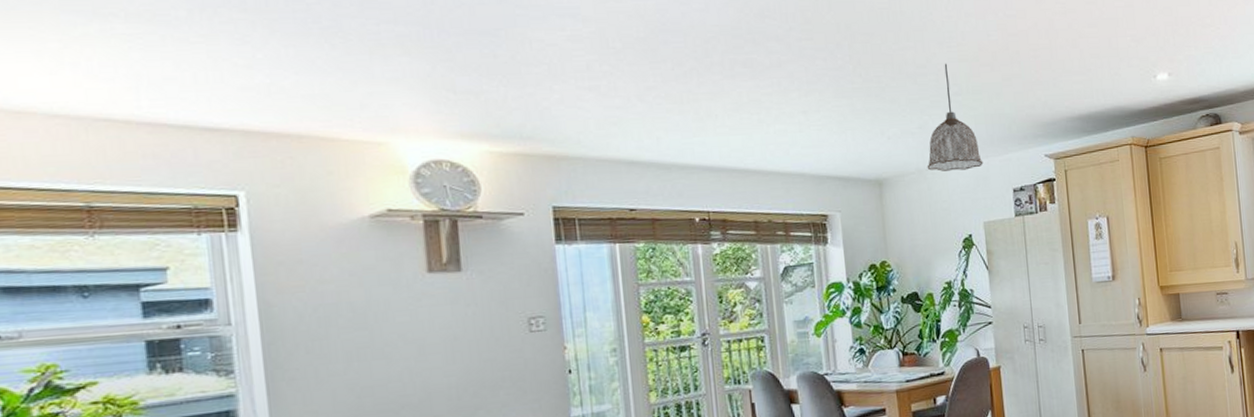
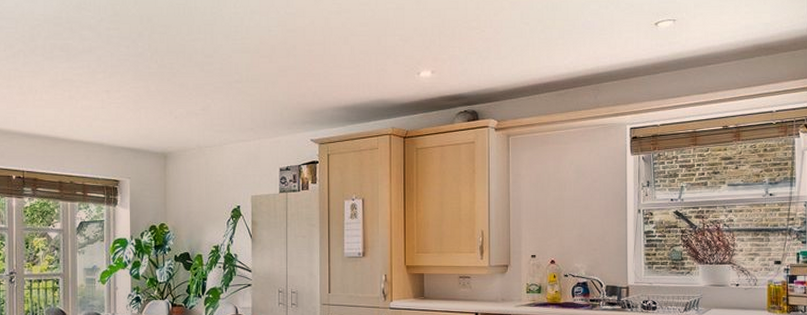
pendant lamp: present [927,63,984,171] -> none [206,54,256,149]

